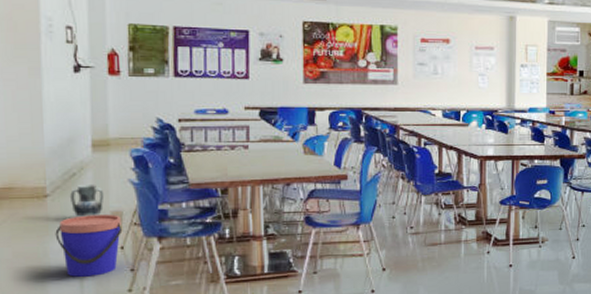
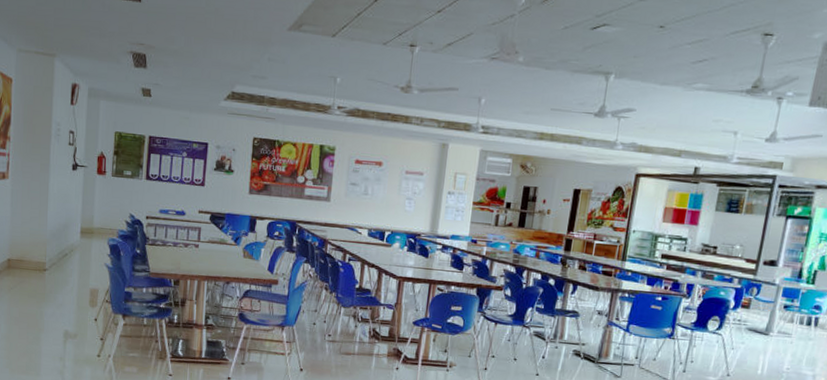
bucket: present [55,215,121,277] -> none [49,289,97,340]
ceramic jug: present [70,183,104,218] -> none [62,263,87,291]

